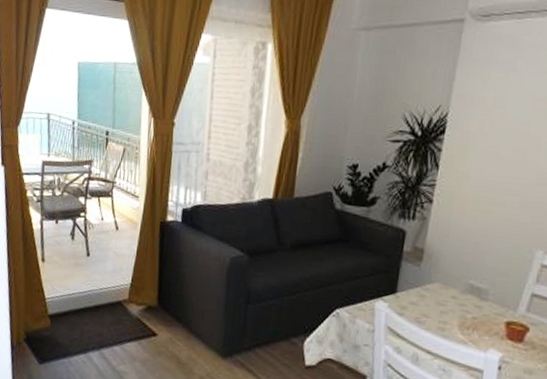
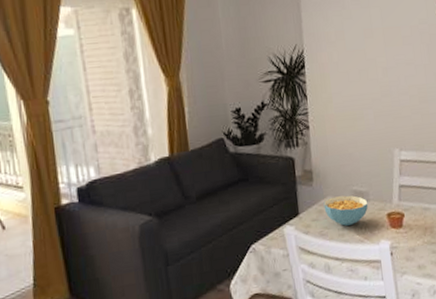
cereal bowl: none [427,284,485,321] -> present [323,195,369,226]

